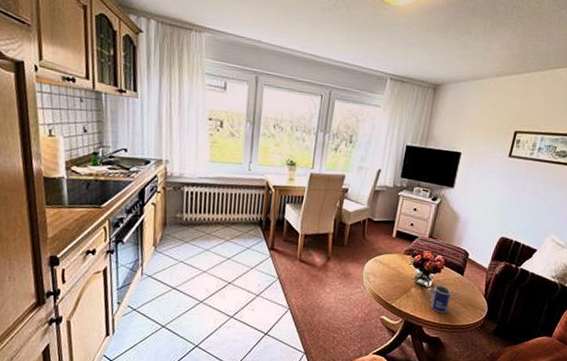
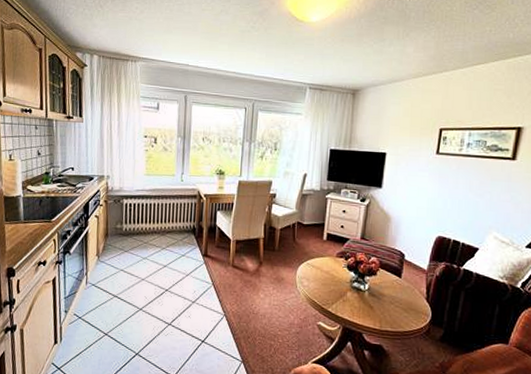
mug: present [425,285,452,314] -> none [362,288,391,319]

